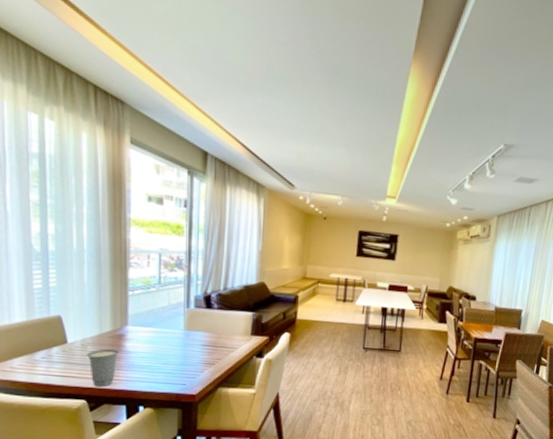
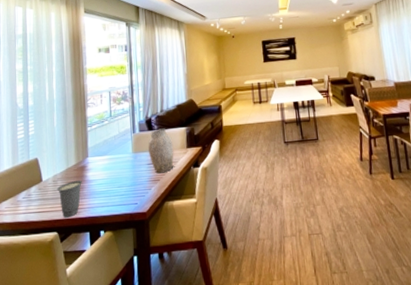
vase: none [203,308,235,358] -> present [147,128,175,174]

